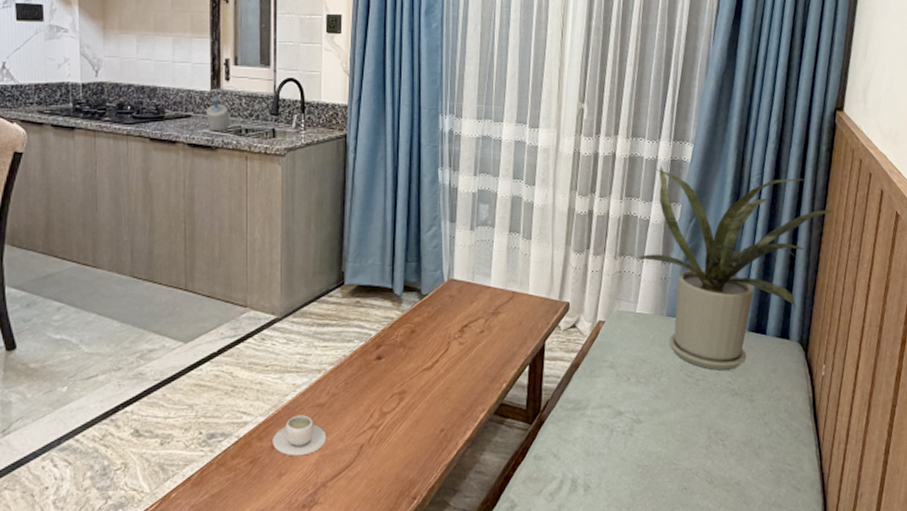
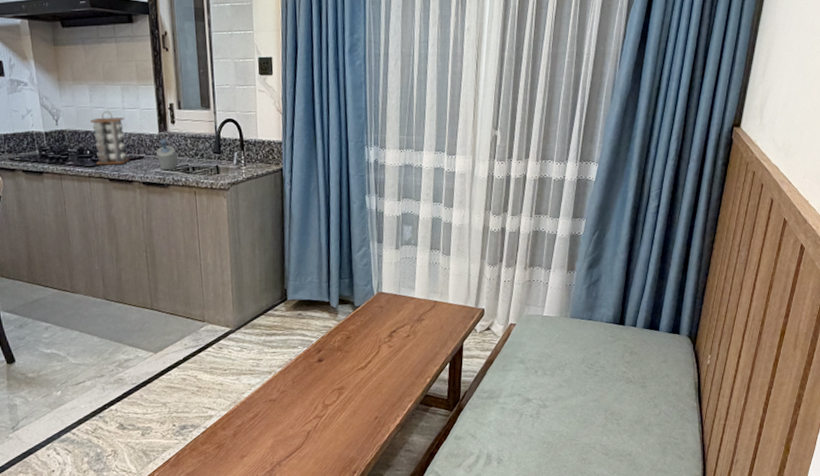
spice rack: none [135,63,175,123] -> present [90,110,129,166]
teacup: present [272,415,327,456] -> none [234,408,280,442]
house plant: present [638,165,833,371] -> none [546,184,725,363]

